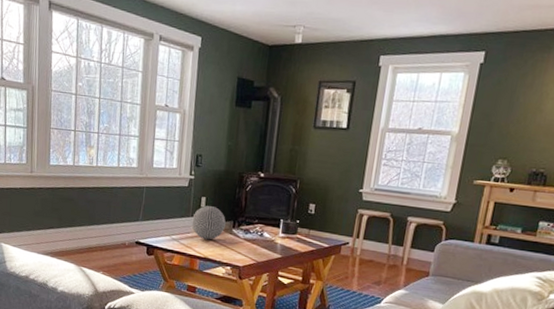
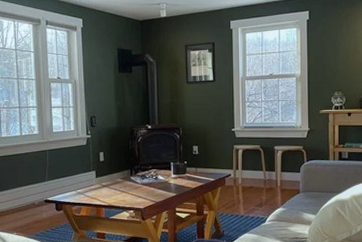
decorative ball: present [191,206,226,240] -> none [94,159,124,189]

